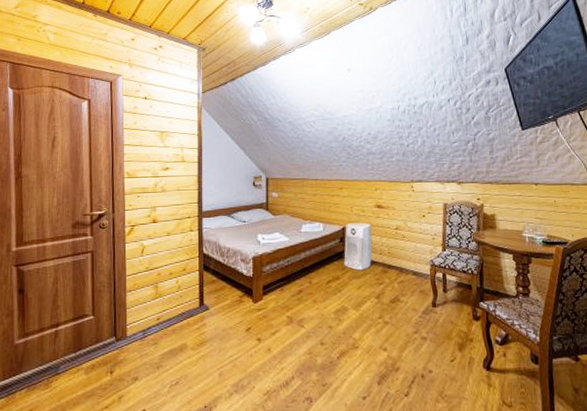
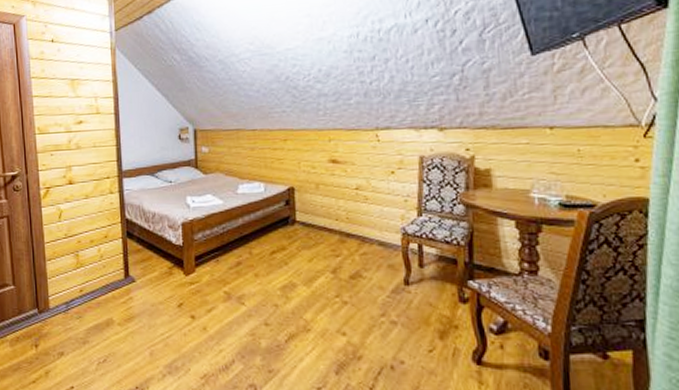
air purifier: present [344,222,373,271] -> none [290,181,327,240]

